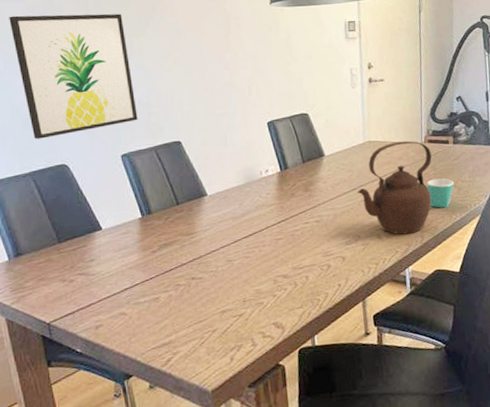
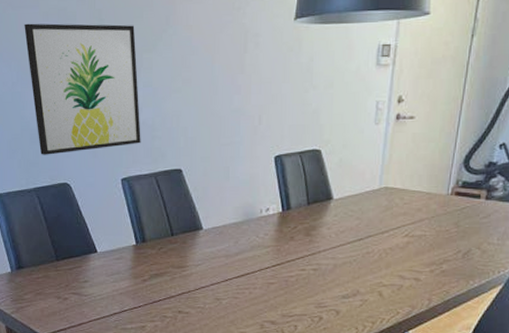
teapot: present [357,140,432,235] -> none [363,190,457,295]
mug: present [427,178,454,208] -> none [445,237,478,271]

